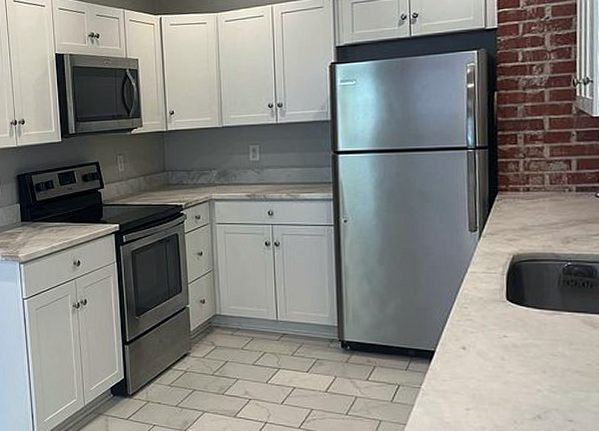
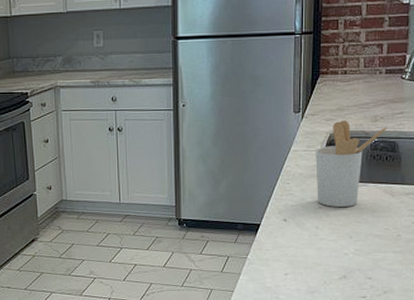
utensil holder: none [497,240,583,337] -> present [315,120,388,207]

